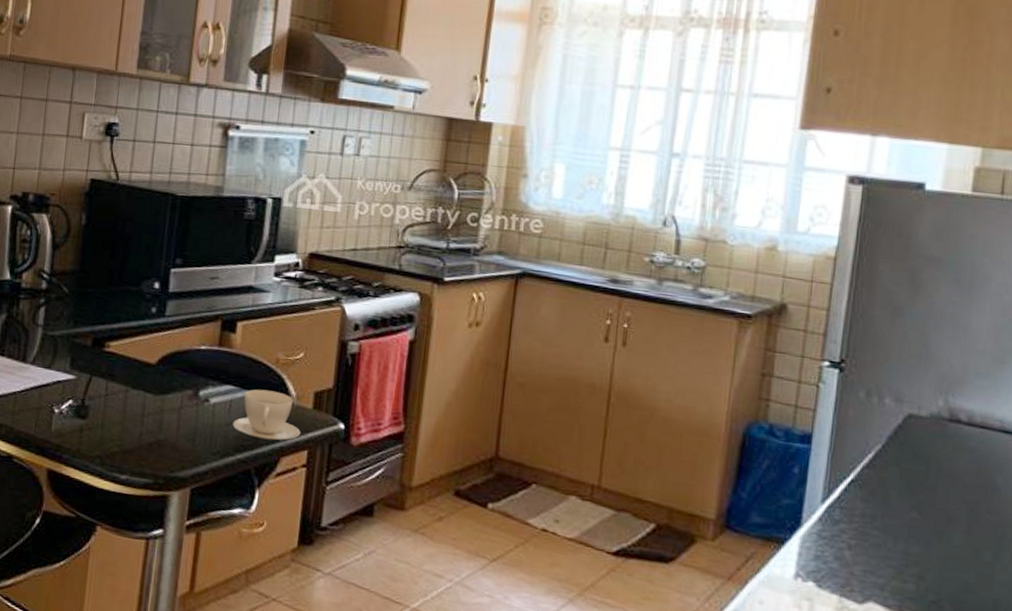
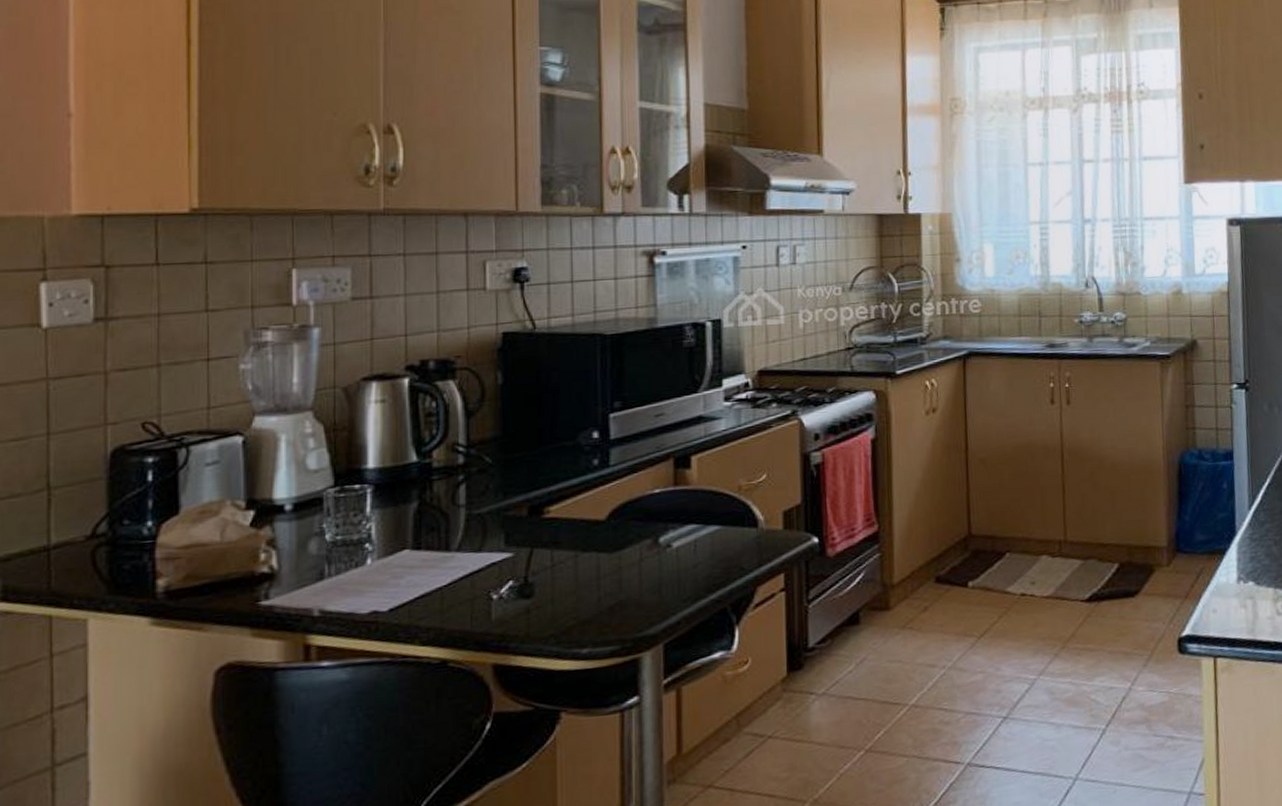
teacup: present [233,389,301,441] -> none [701,519,774,574]

